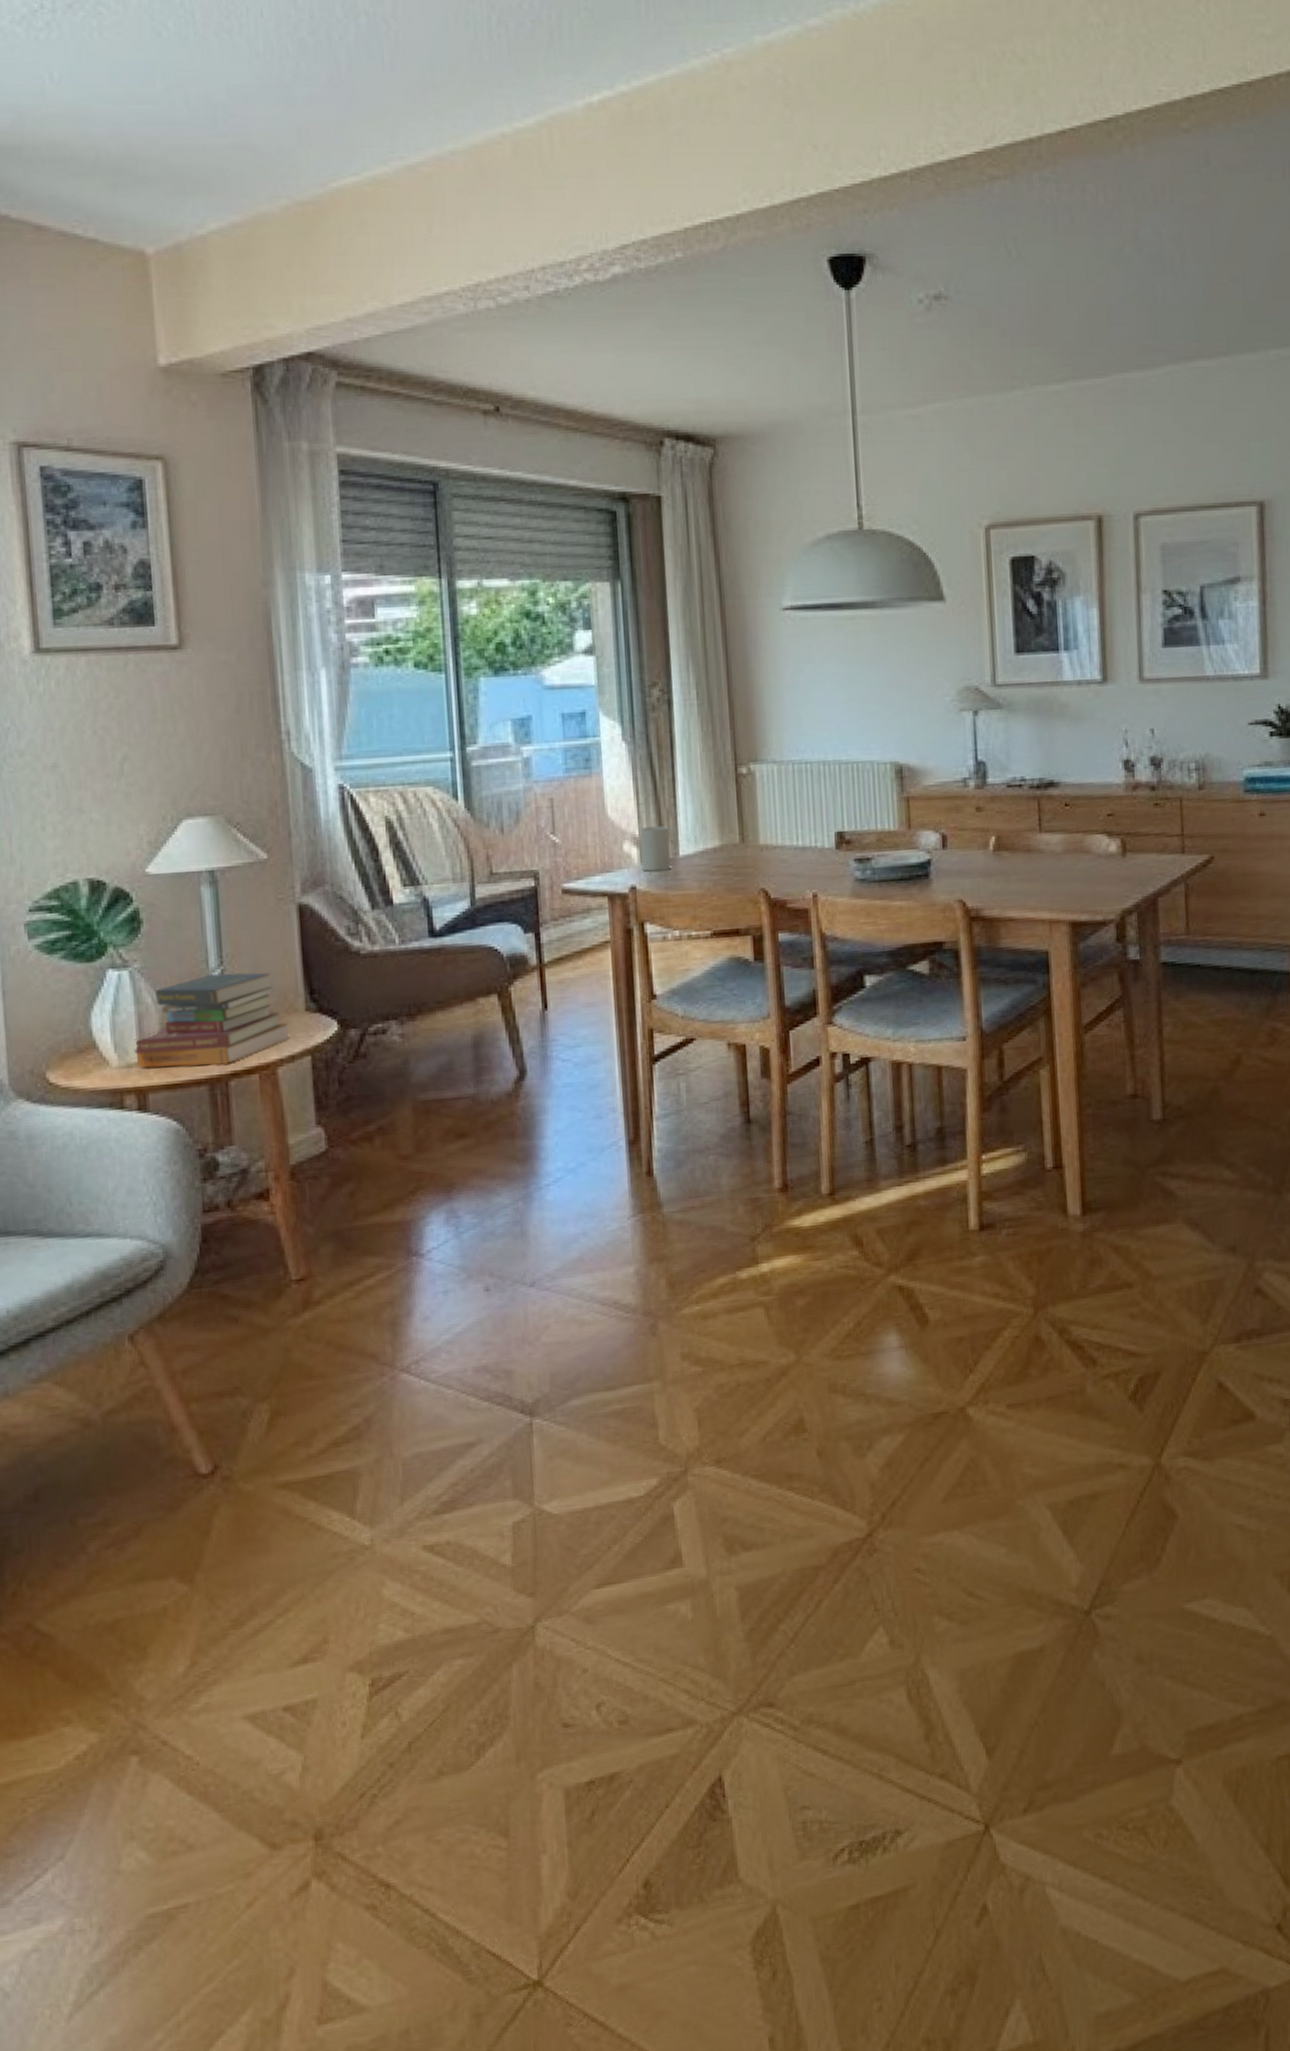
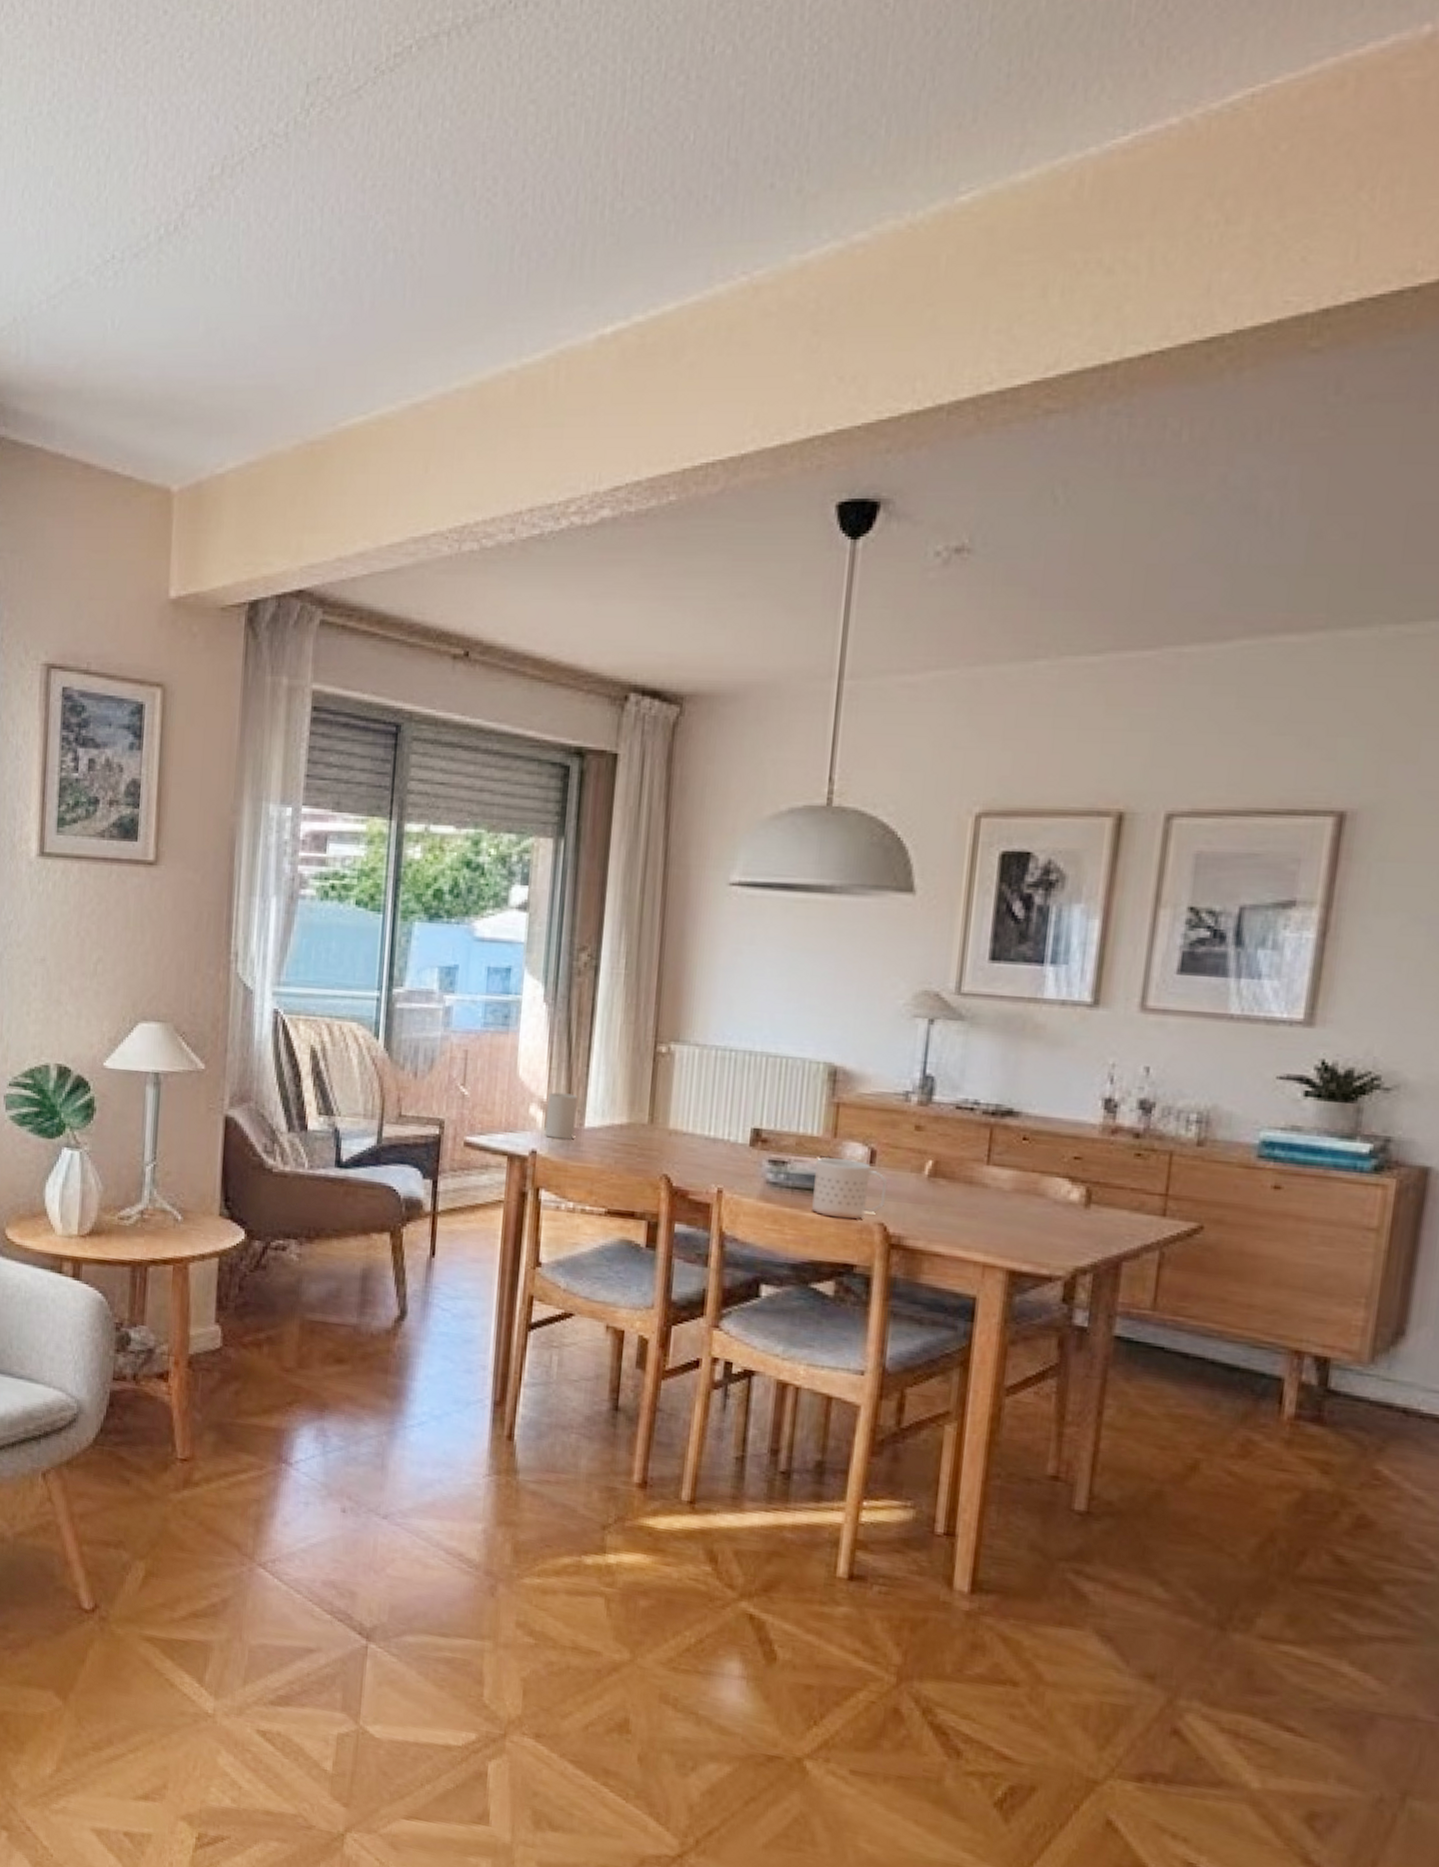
books: present [133,973,290,1068] -> none [75,1167,203,1252]
mug: none [897,847,961,902] -> present [811,1156,888,1220]

